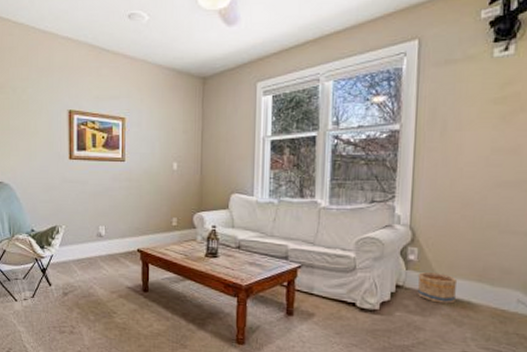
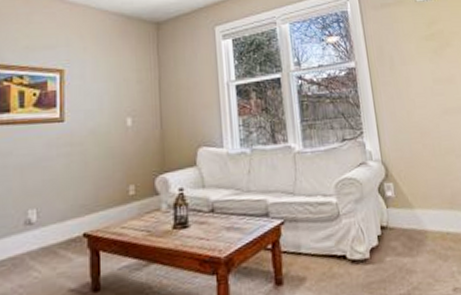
basket: present [418,271,458,304] -> none [398,206,436,239]

